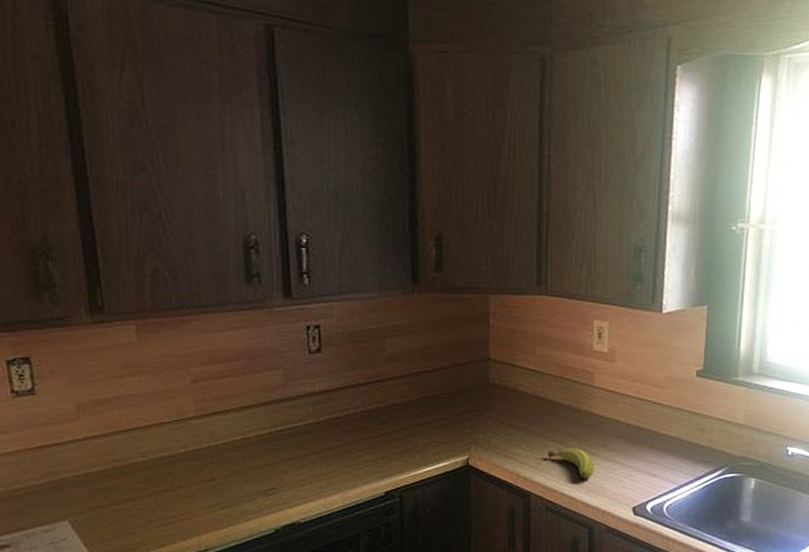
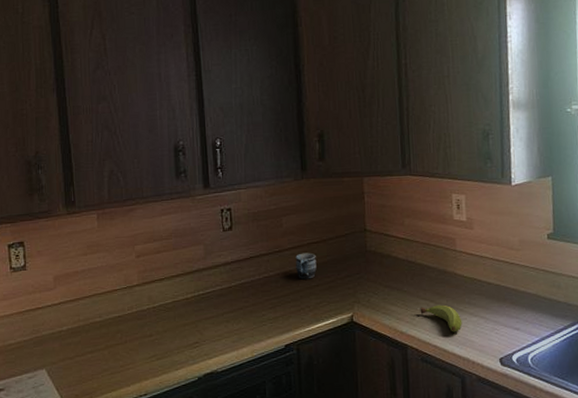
mug: none [401,383,427,415] -> present [295,252,317,280]

